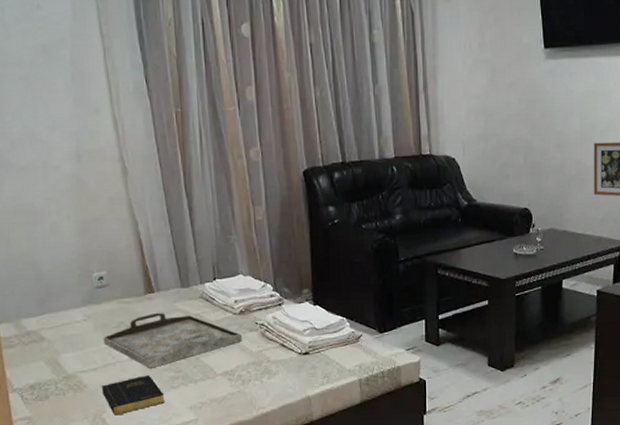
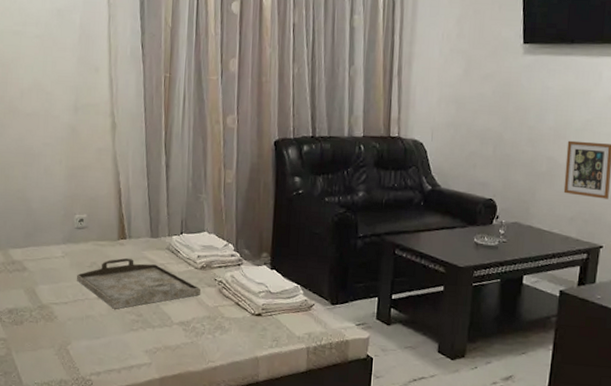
book: present [101,375,165,416] -> none [69,314,124,349]

